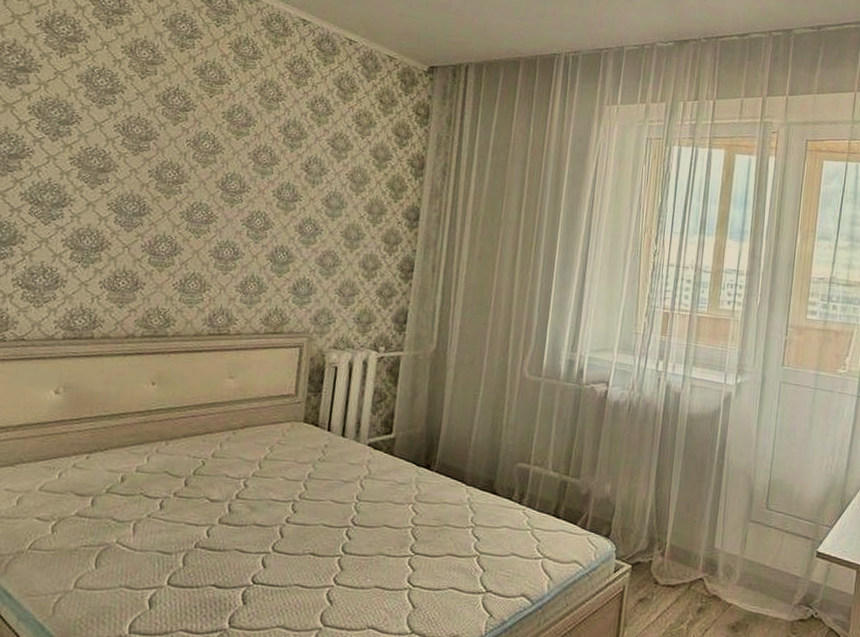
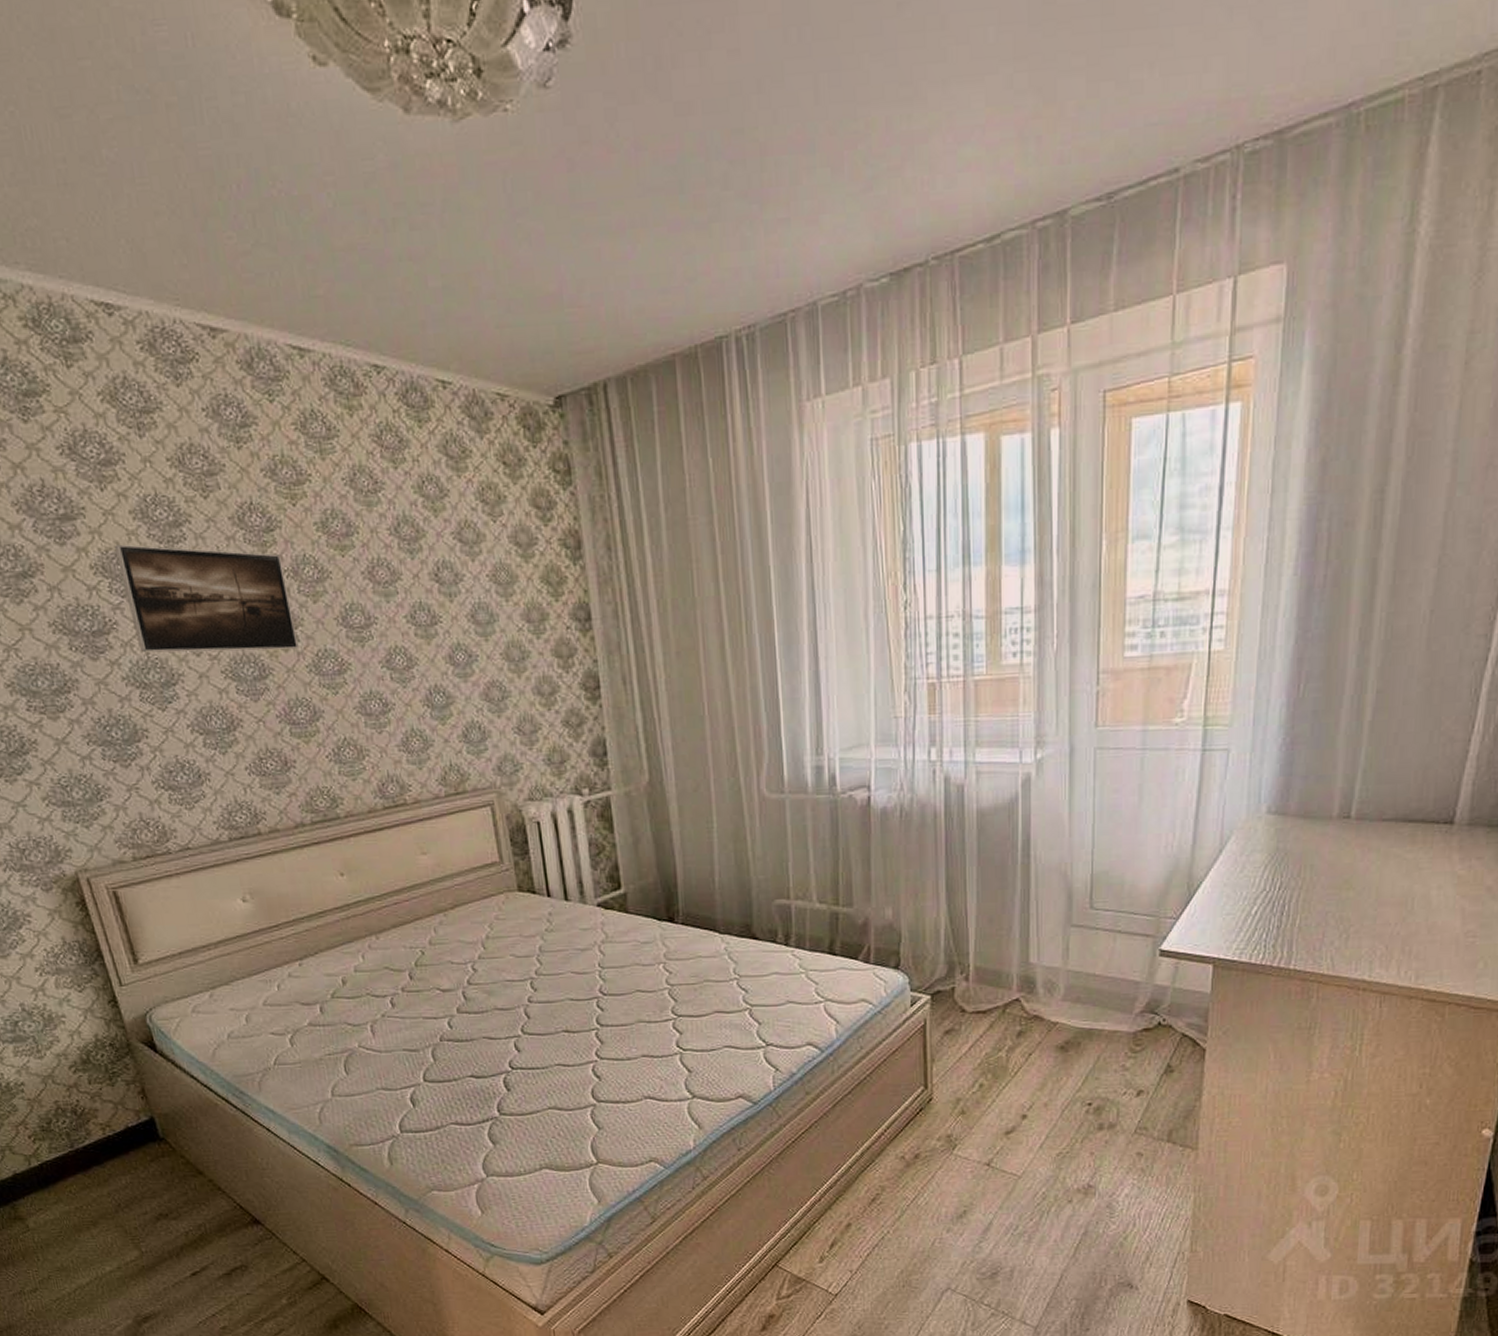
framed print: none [44,96,188,199] -> present [114,544,299,653]

